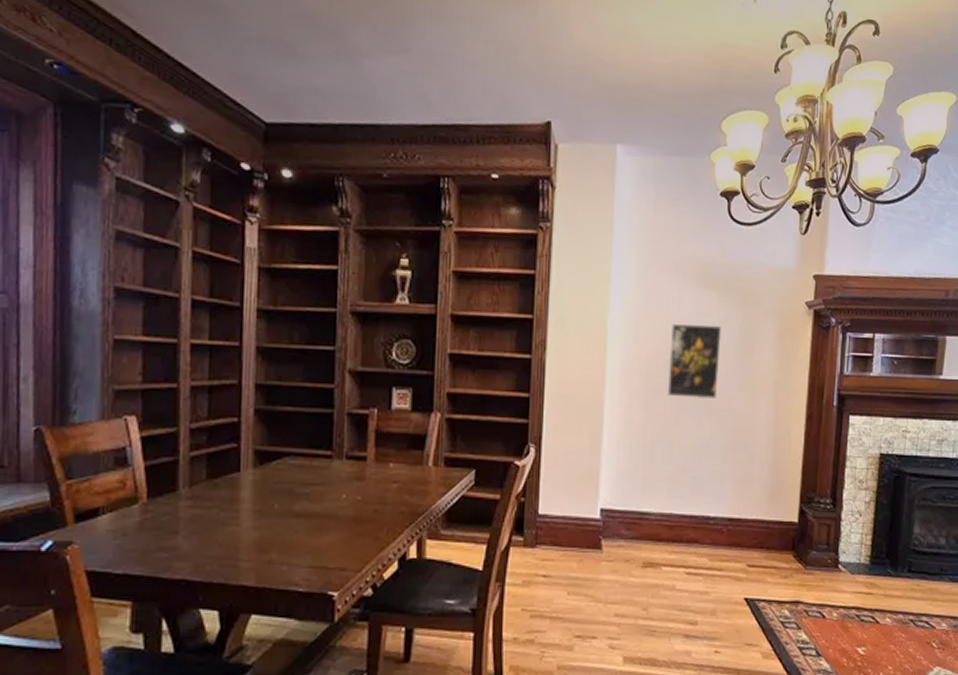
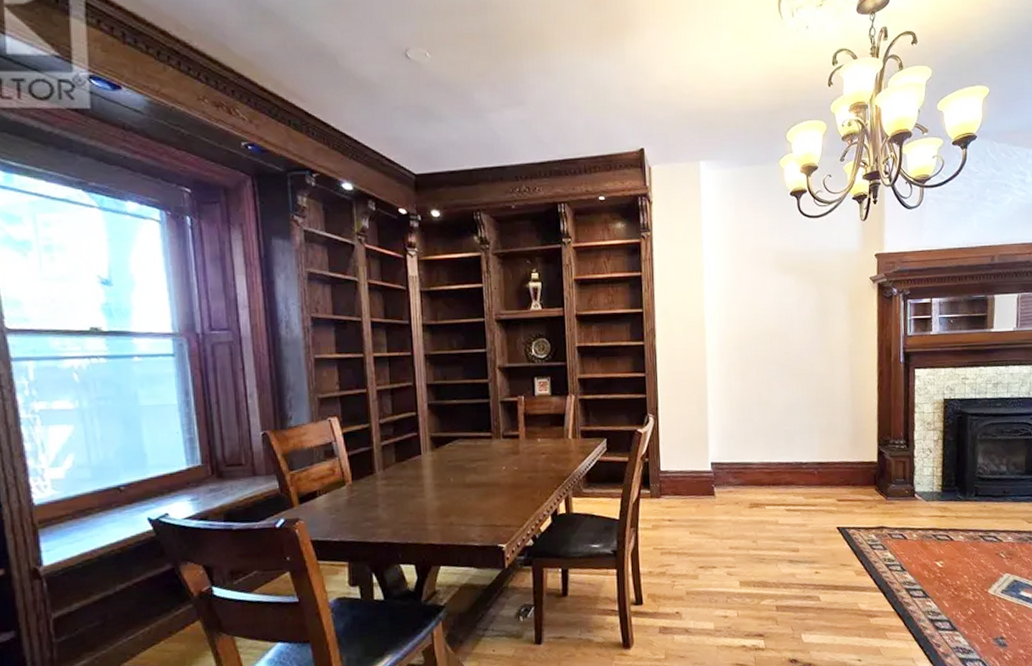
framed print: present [667,324,721,400] -> none [757,303,801,367]

